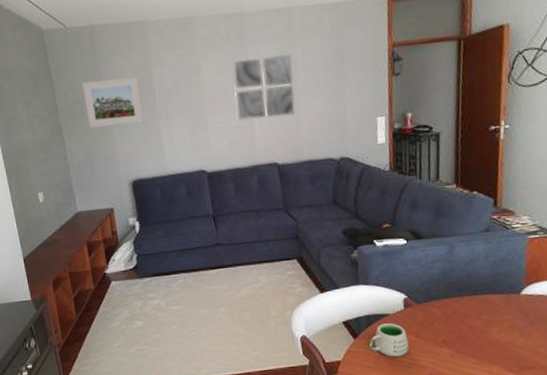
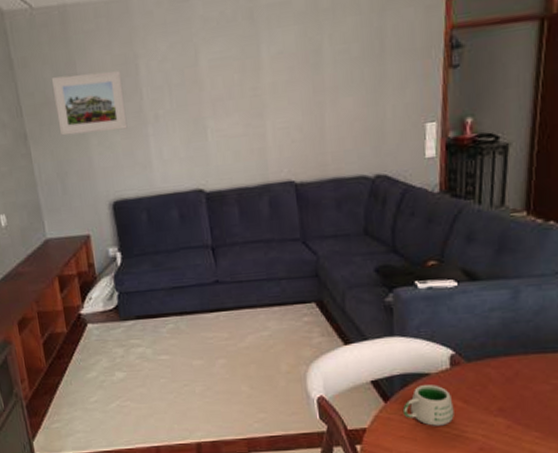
wall art: present [232,54,295,121] -> none [239,40,319,127]

